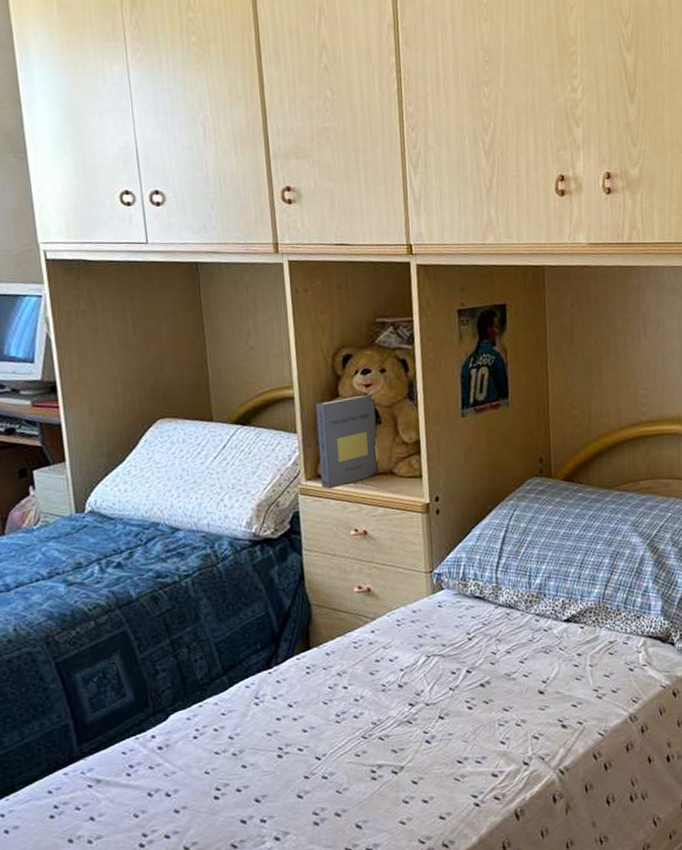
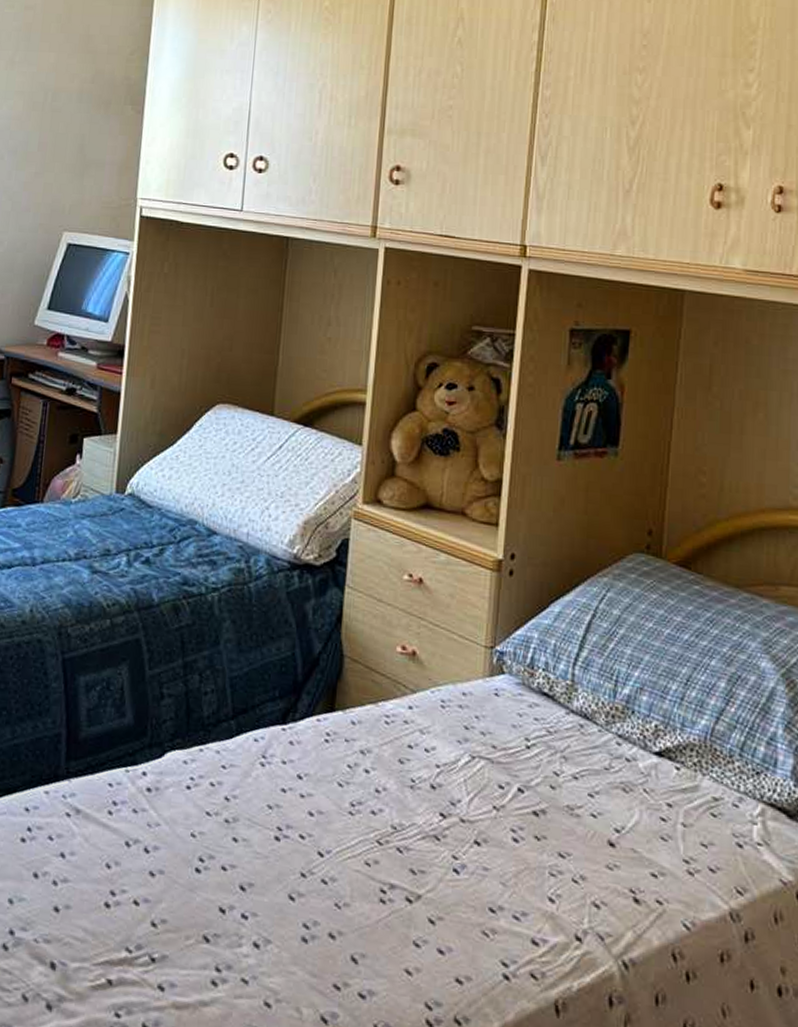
book: present [315,393,380,489] -> none [380,412,457,520]

